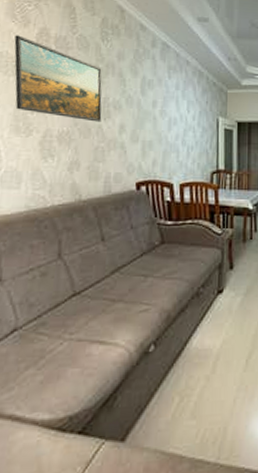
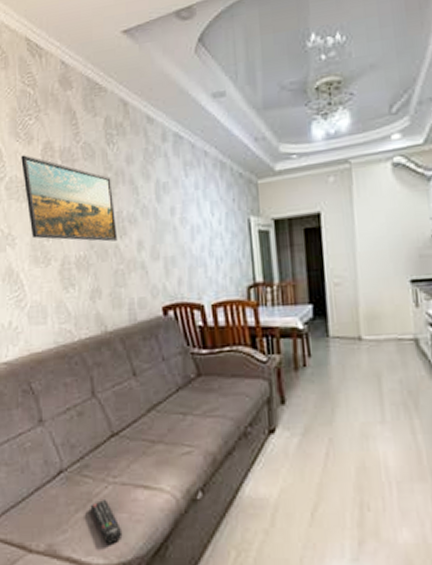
remote control: none [41,354,73,399] -> present [90,498,123,544]

